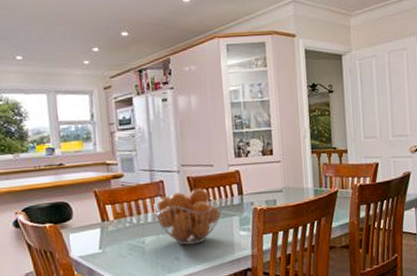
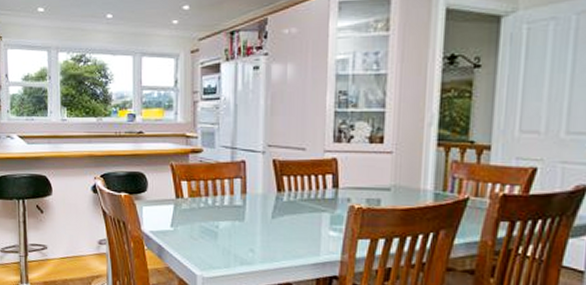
fruit basket: present [153,188,223,245] -> none [232,174,313,238]

